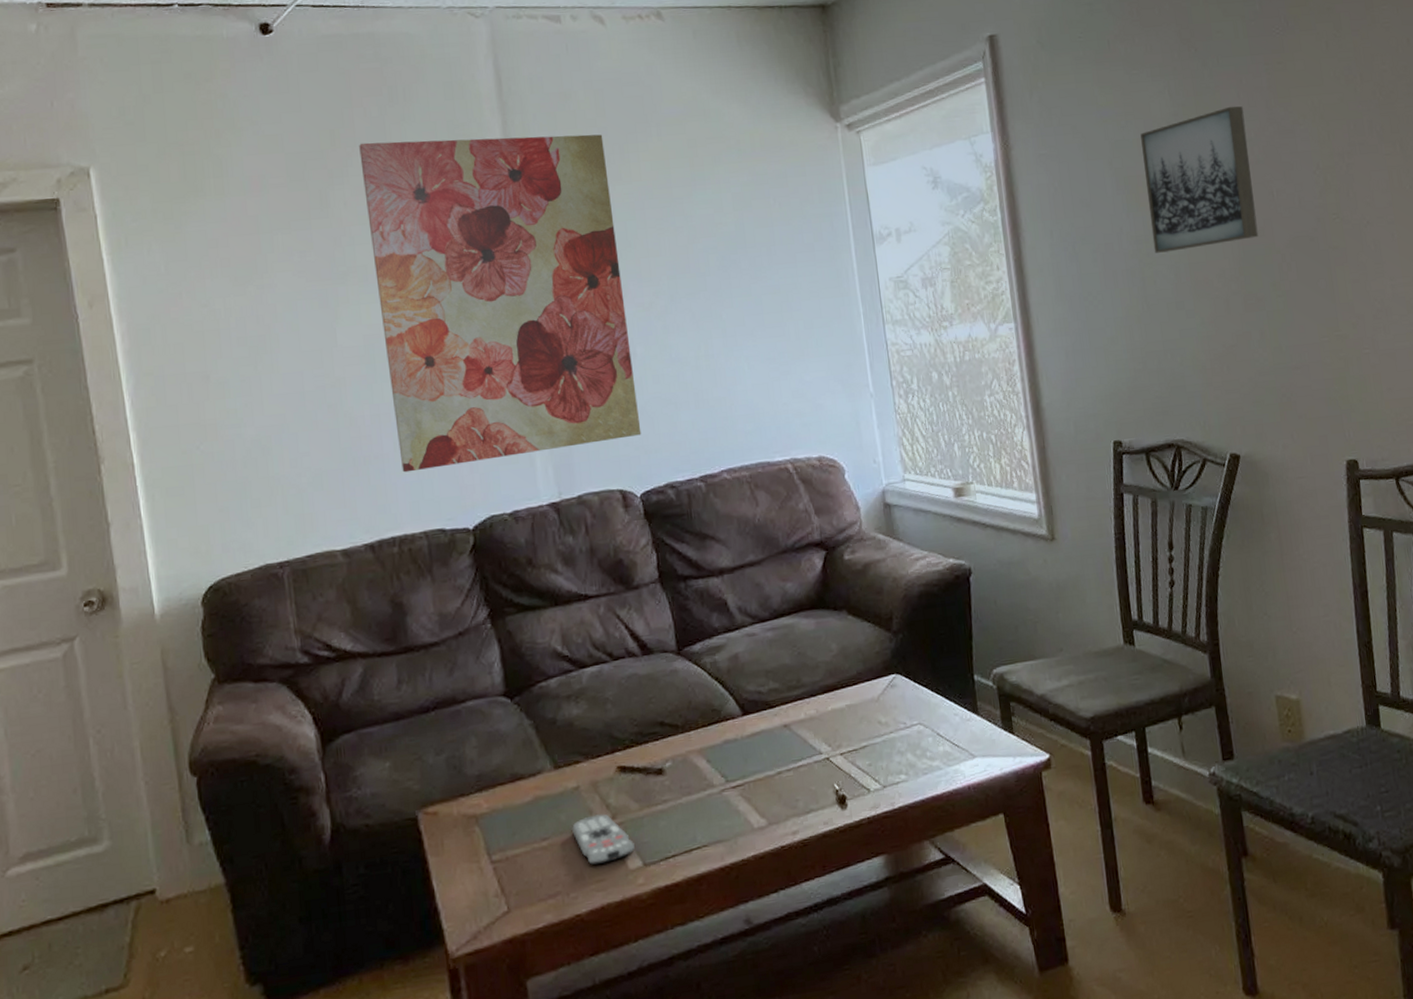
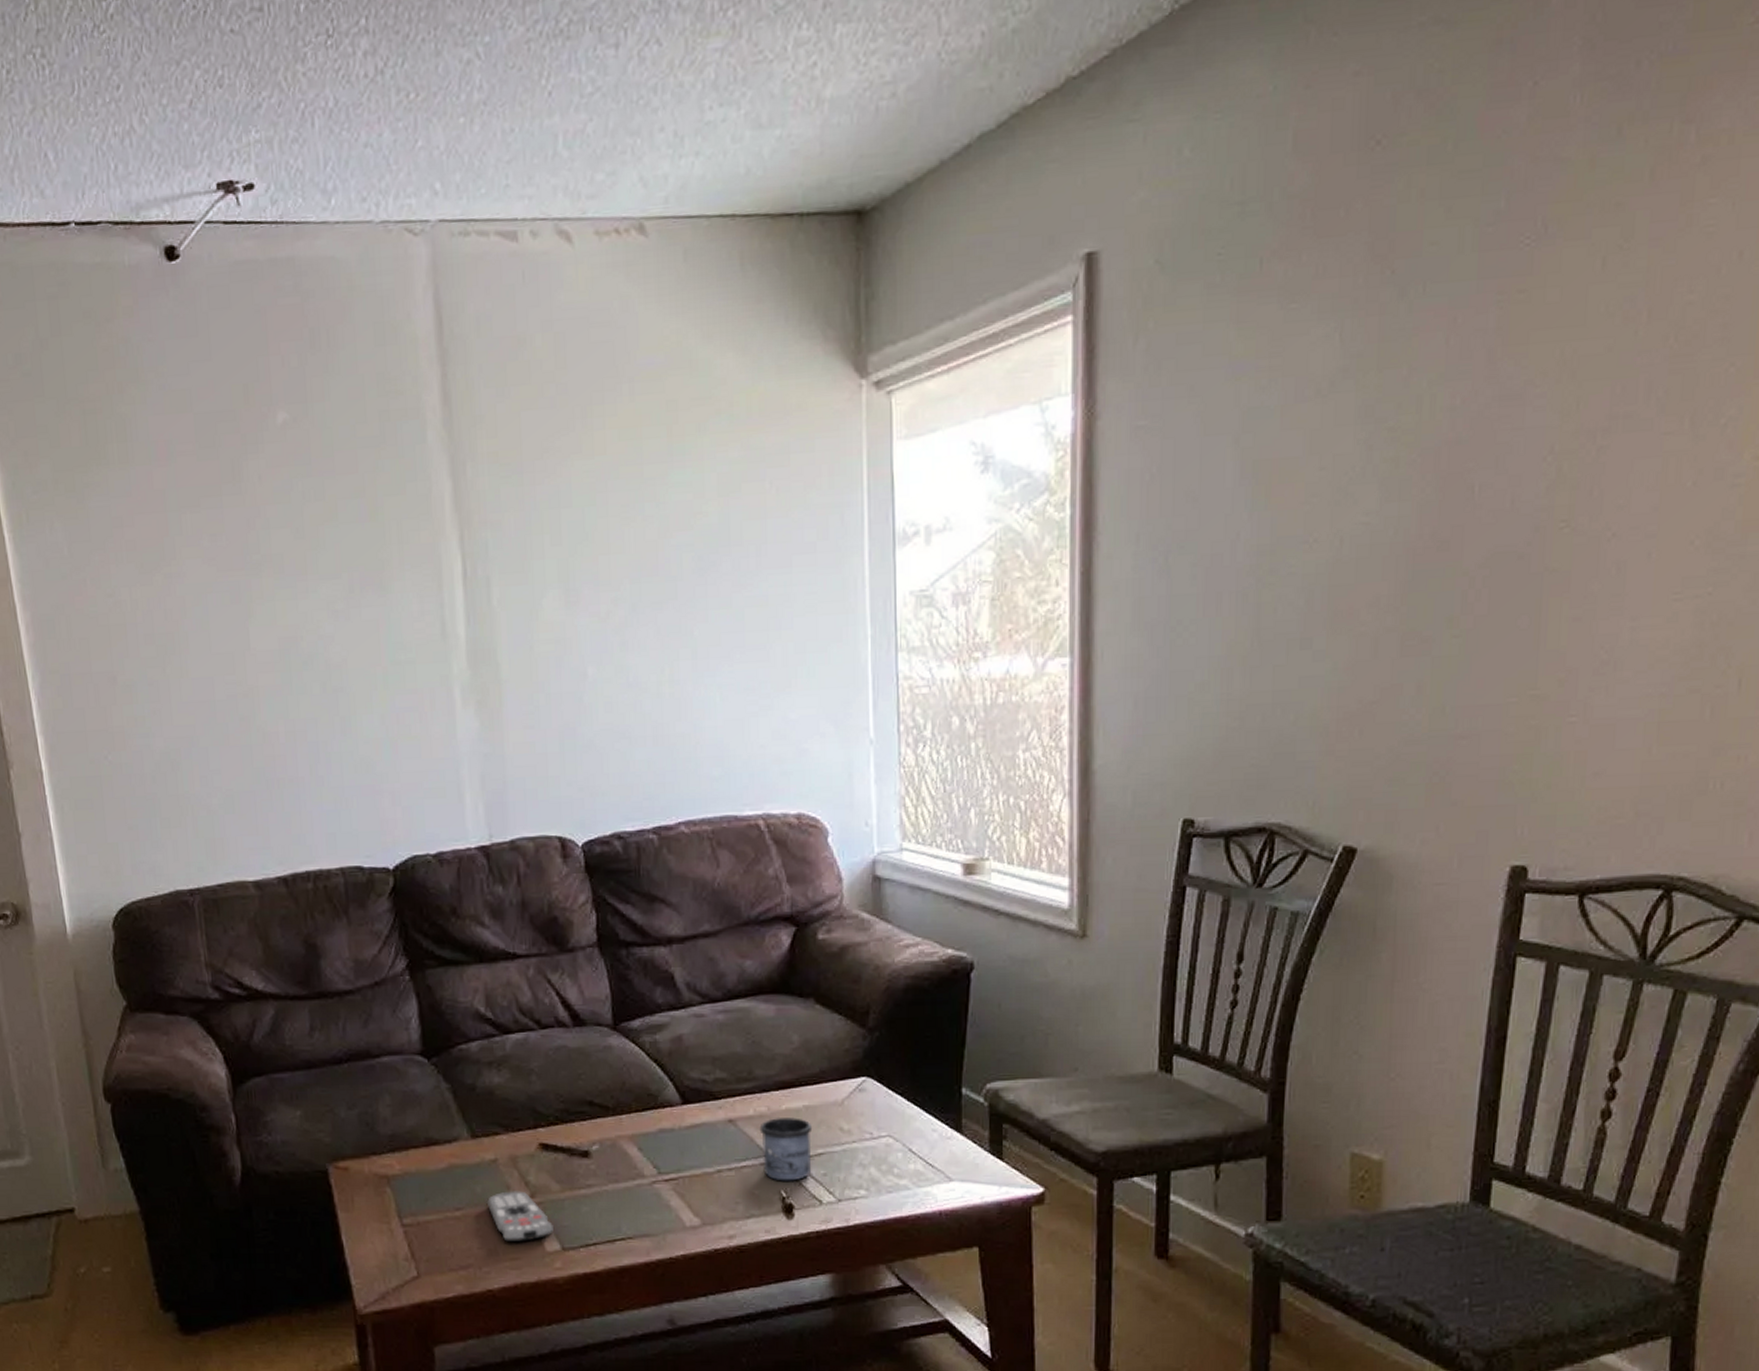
wall art: present [359,134,642,473] -> none [276,392,588,800]
mug: none [811,716,858,776] -> present [759,1118,813,1181]
wall art: present [1140,106,1259,253] -> none [1281,357,1451,570]

